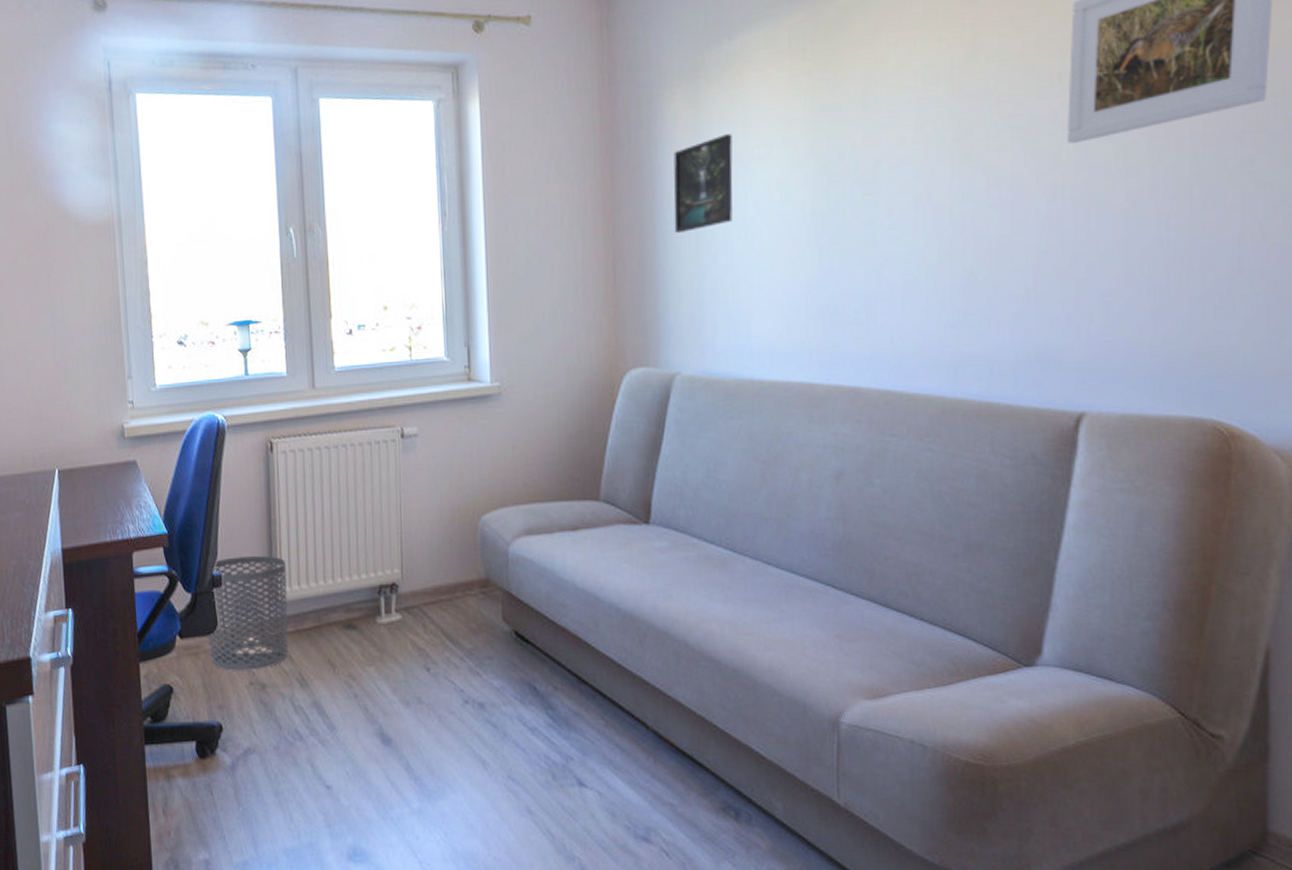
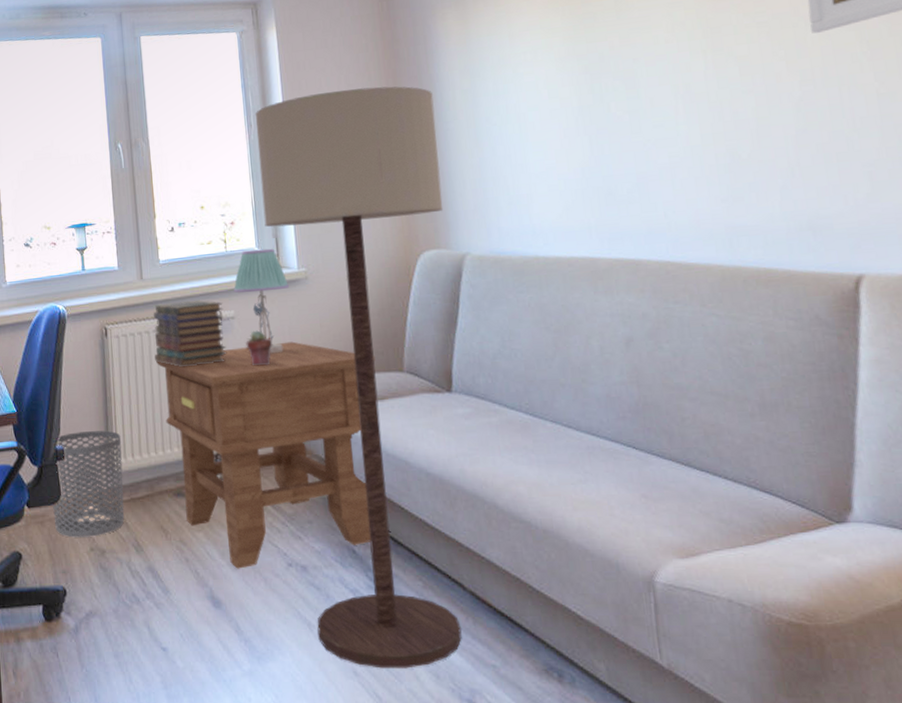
book stack: none [325,414,408,489] -> present [153,300,227,368]
side table: none [328,464,570,706] -> present [156,341,375,569]
table lamp: none [418,358,481,477] -> present [234,248,290,354]
potted succulent: none [429,450,459,490] -> present [246,330,273,366]
floor lamp: none [450,176,655,807] -> present [255,86,462,669]
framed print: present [674,134,733,234] -> none [449,44,507,131]

